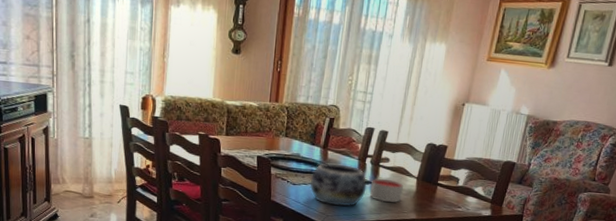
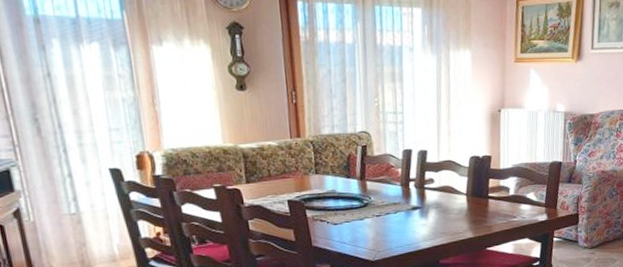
decorative bowl: present [309,163,367,207] -> none [352,193,416,240]
candle: present [370,178,403,203] -> none [419,201,454,226]

